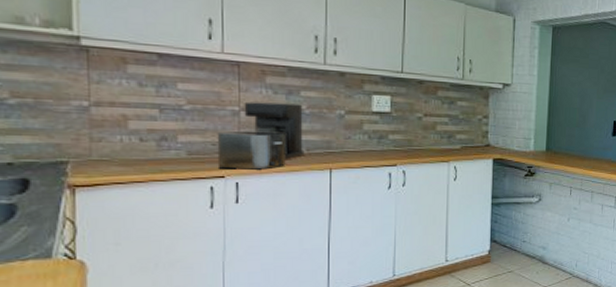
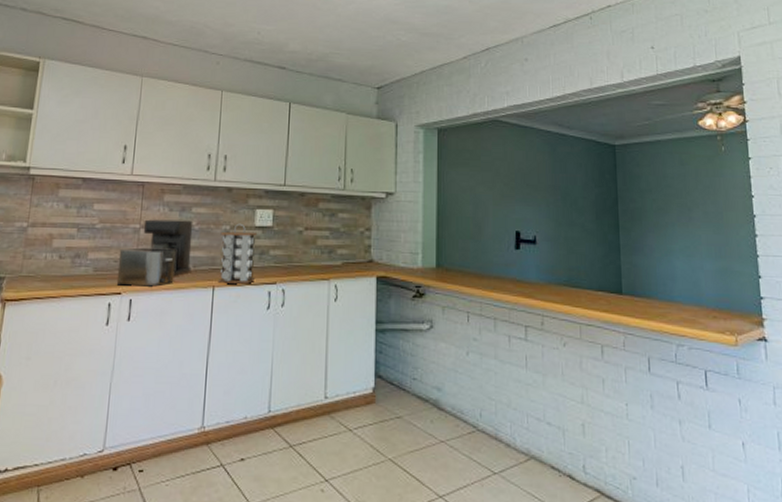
spice rack: none [334,108,376,167] -> present [217,223,258,285]

